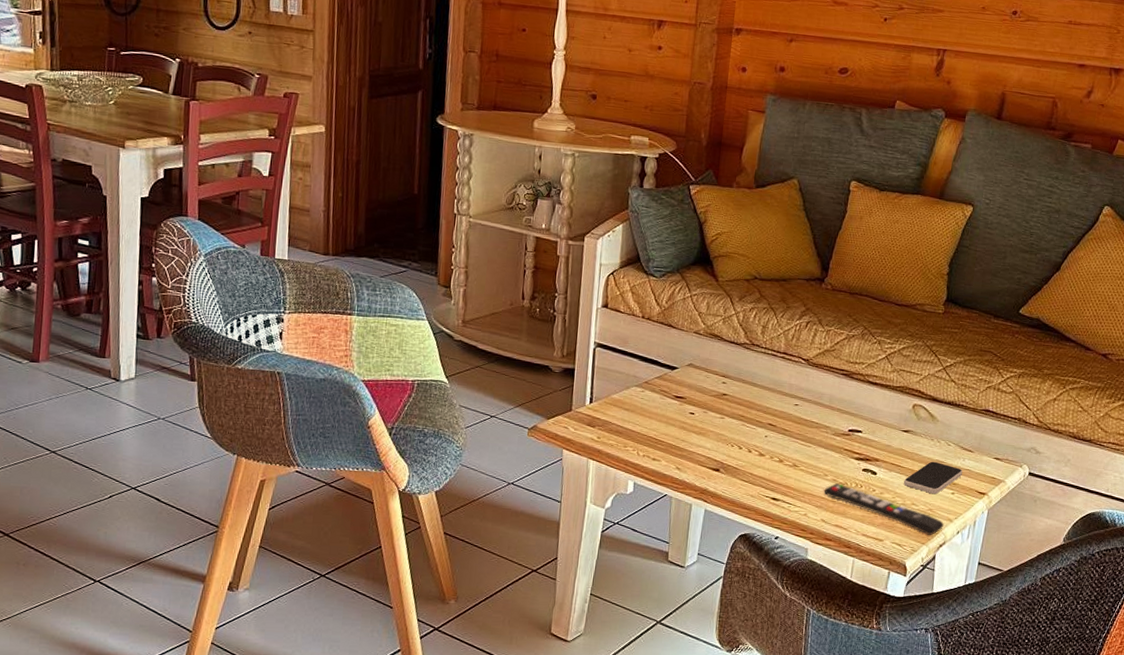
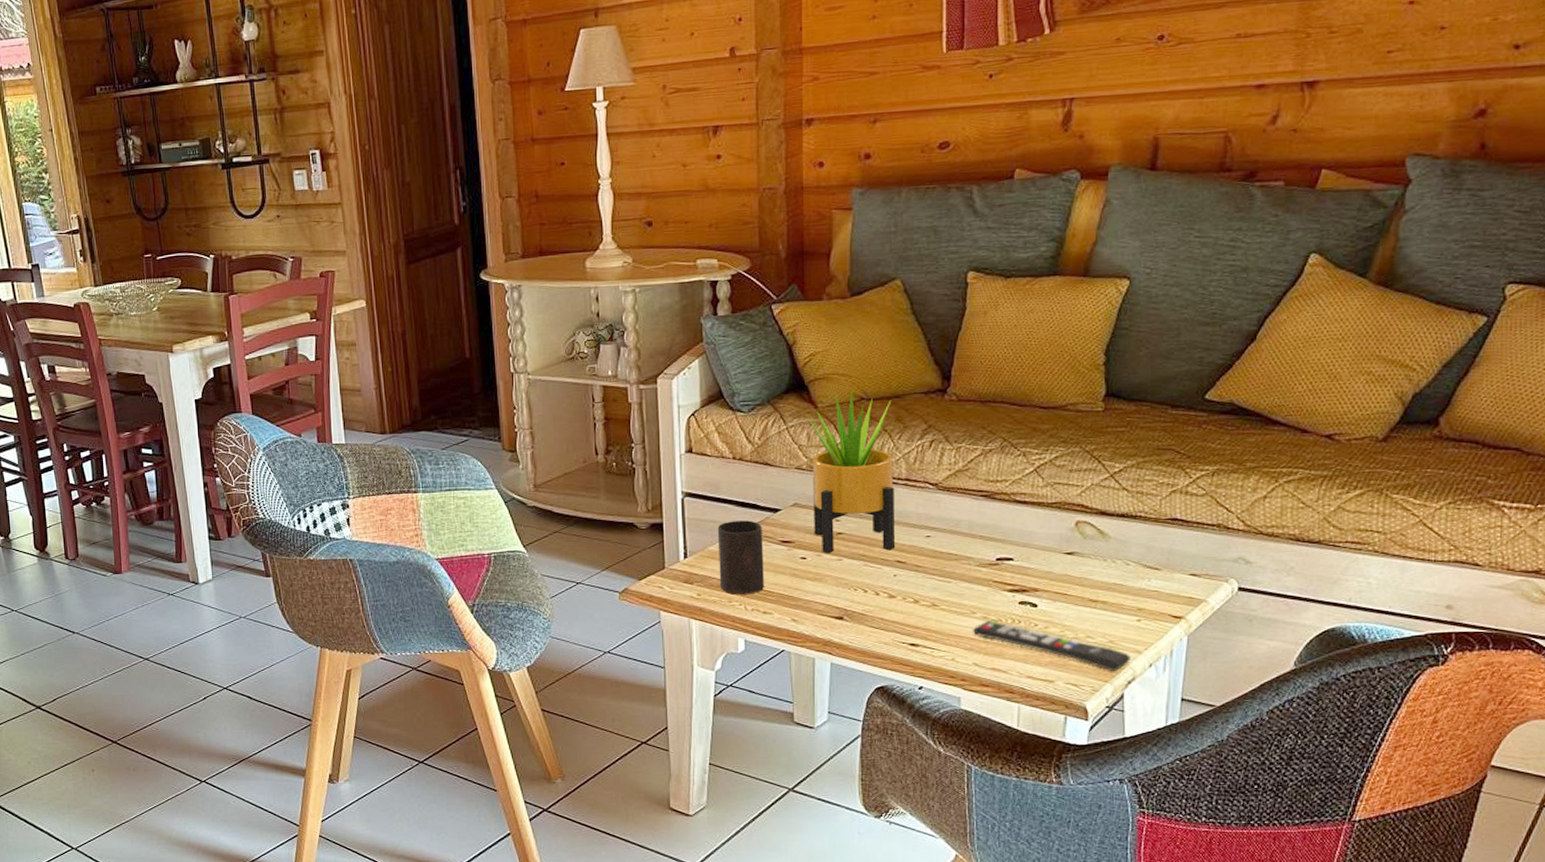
cup: none [618,373,660,442] -> present [717,520,764,595]
potted plant: none [703,268,780,414] -> present [806,389,894,554]
smartphone: present [903,461,963,495] -> none [1072,585,1149,624]

